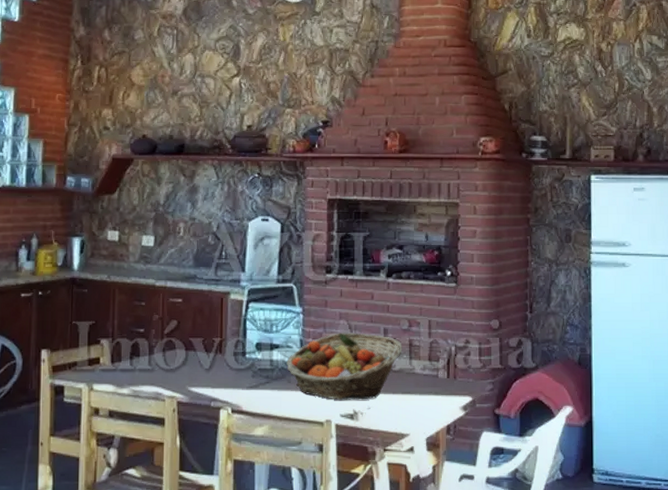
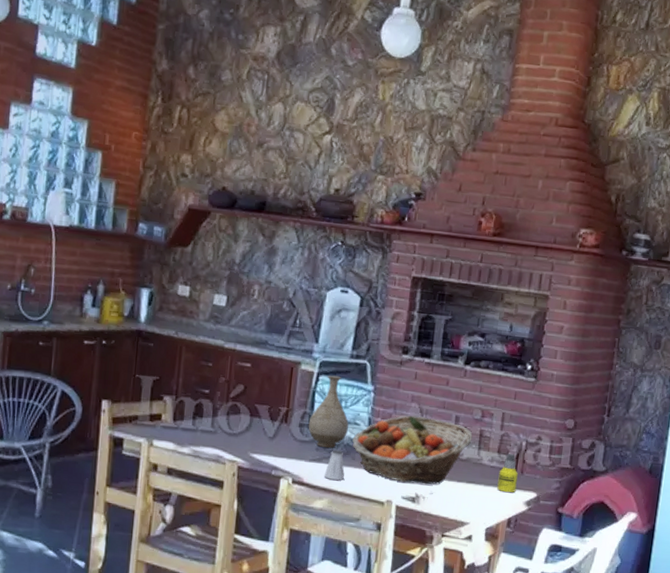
vase: none [242,301,281,373] -> present [308,375,349,448]
saltshaker: none [262,374,283,405] -> present [323,449,345,480]
bottle: none [432,360,451,400] -> present [497,454,518,493]

